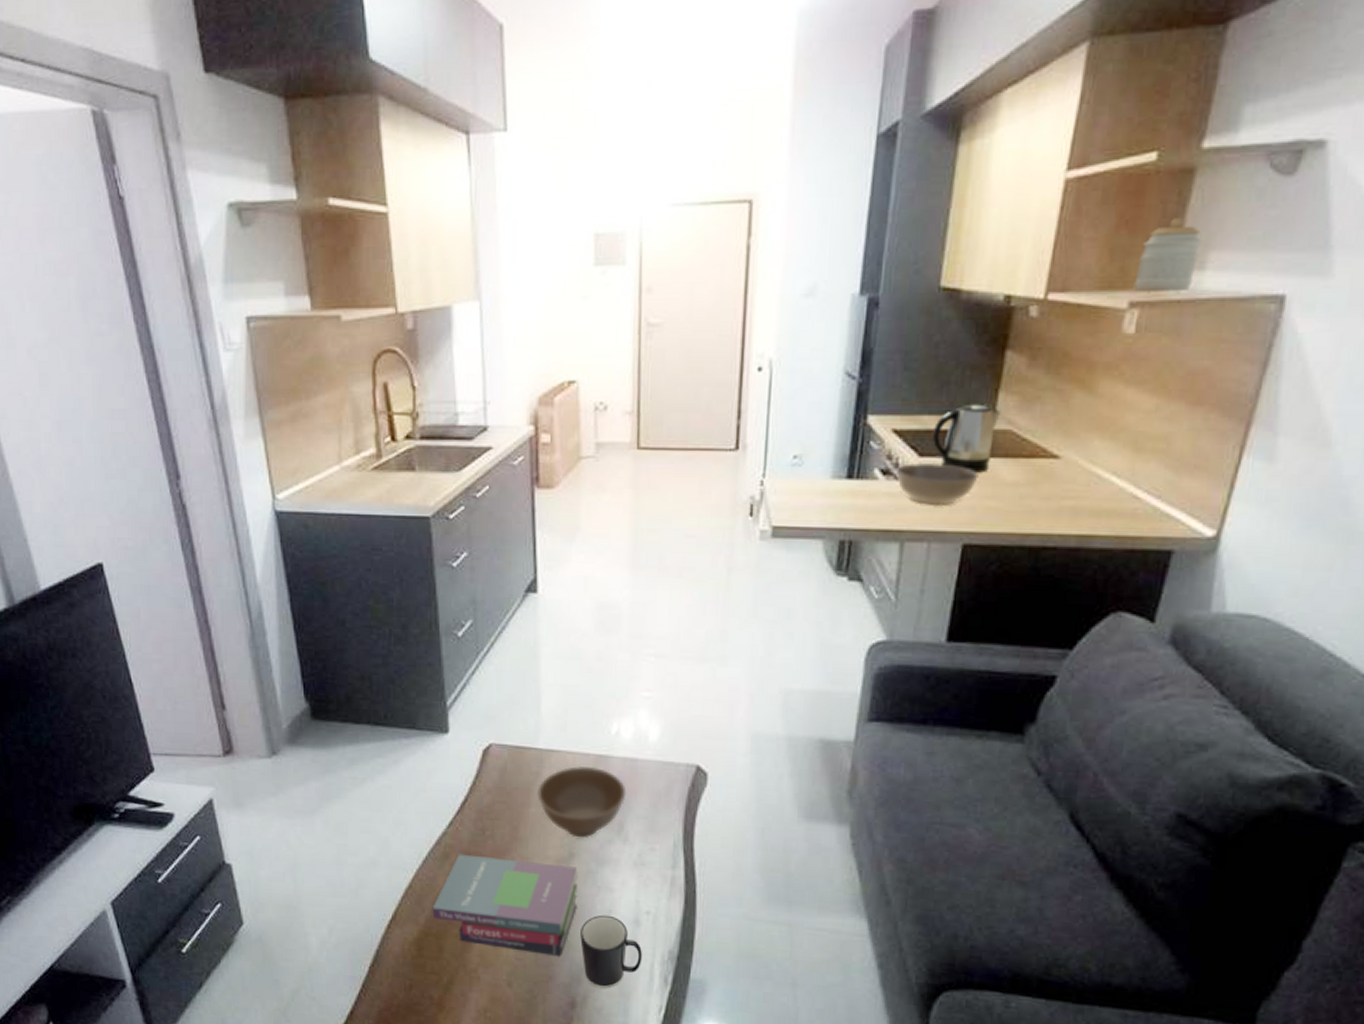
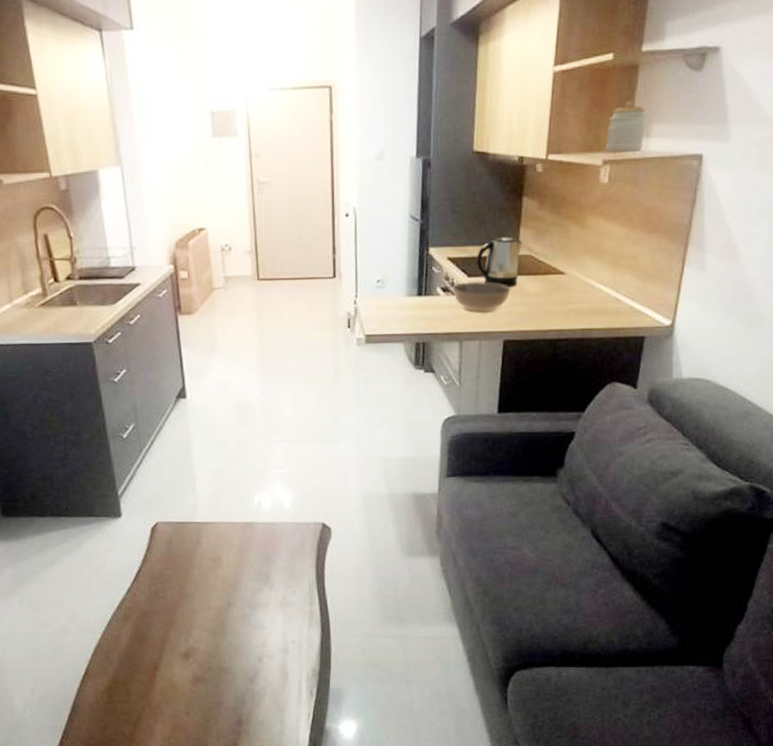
books: present [432,854,578,956] -> none [118,613,237,686]
bowl: present [537,765,627,838] -> none [198,532,270,590]
mug: present [580,914,643,989] -> none [241,648,293,706]

